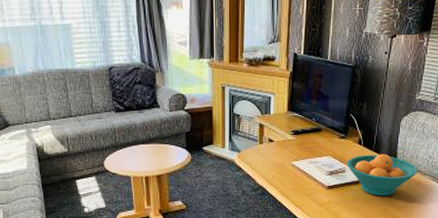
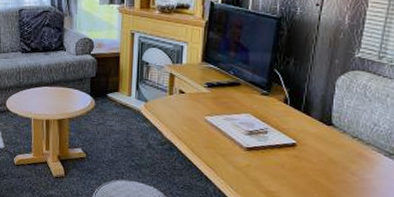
fruit bowl: present [346,153,418,196] -> none [269,115,359,166]

